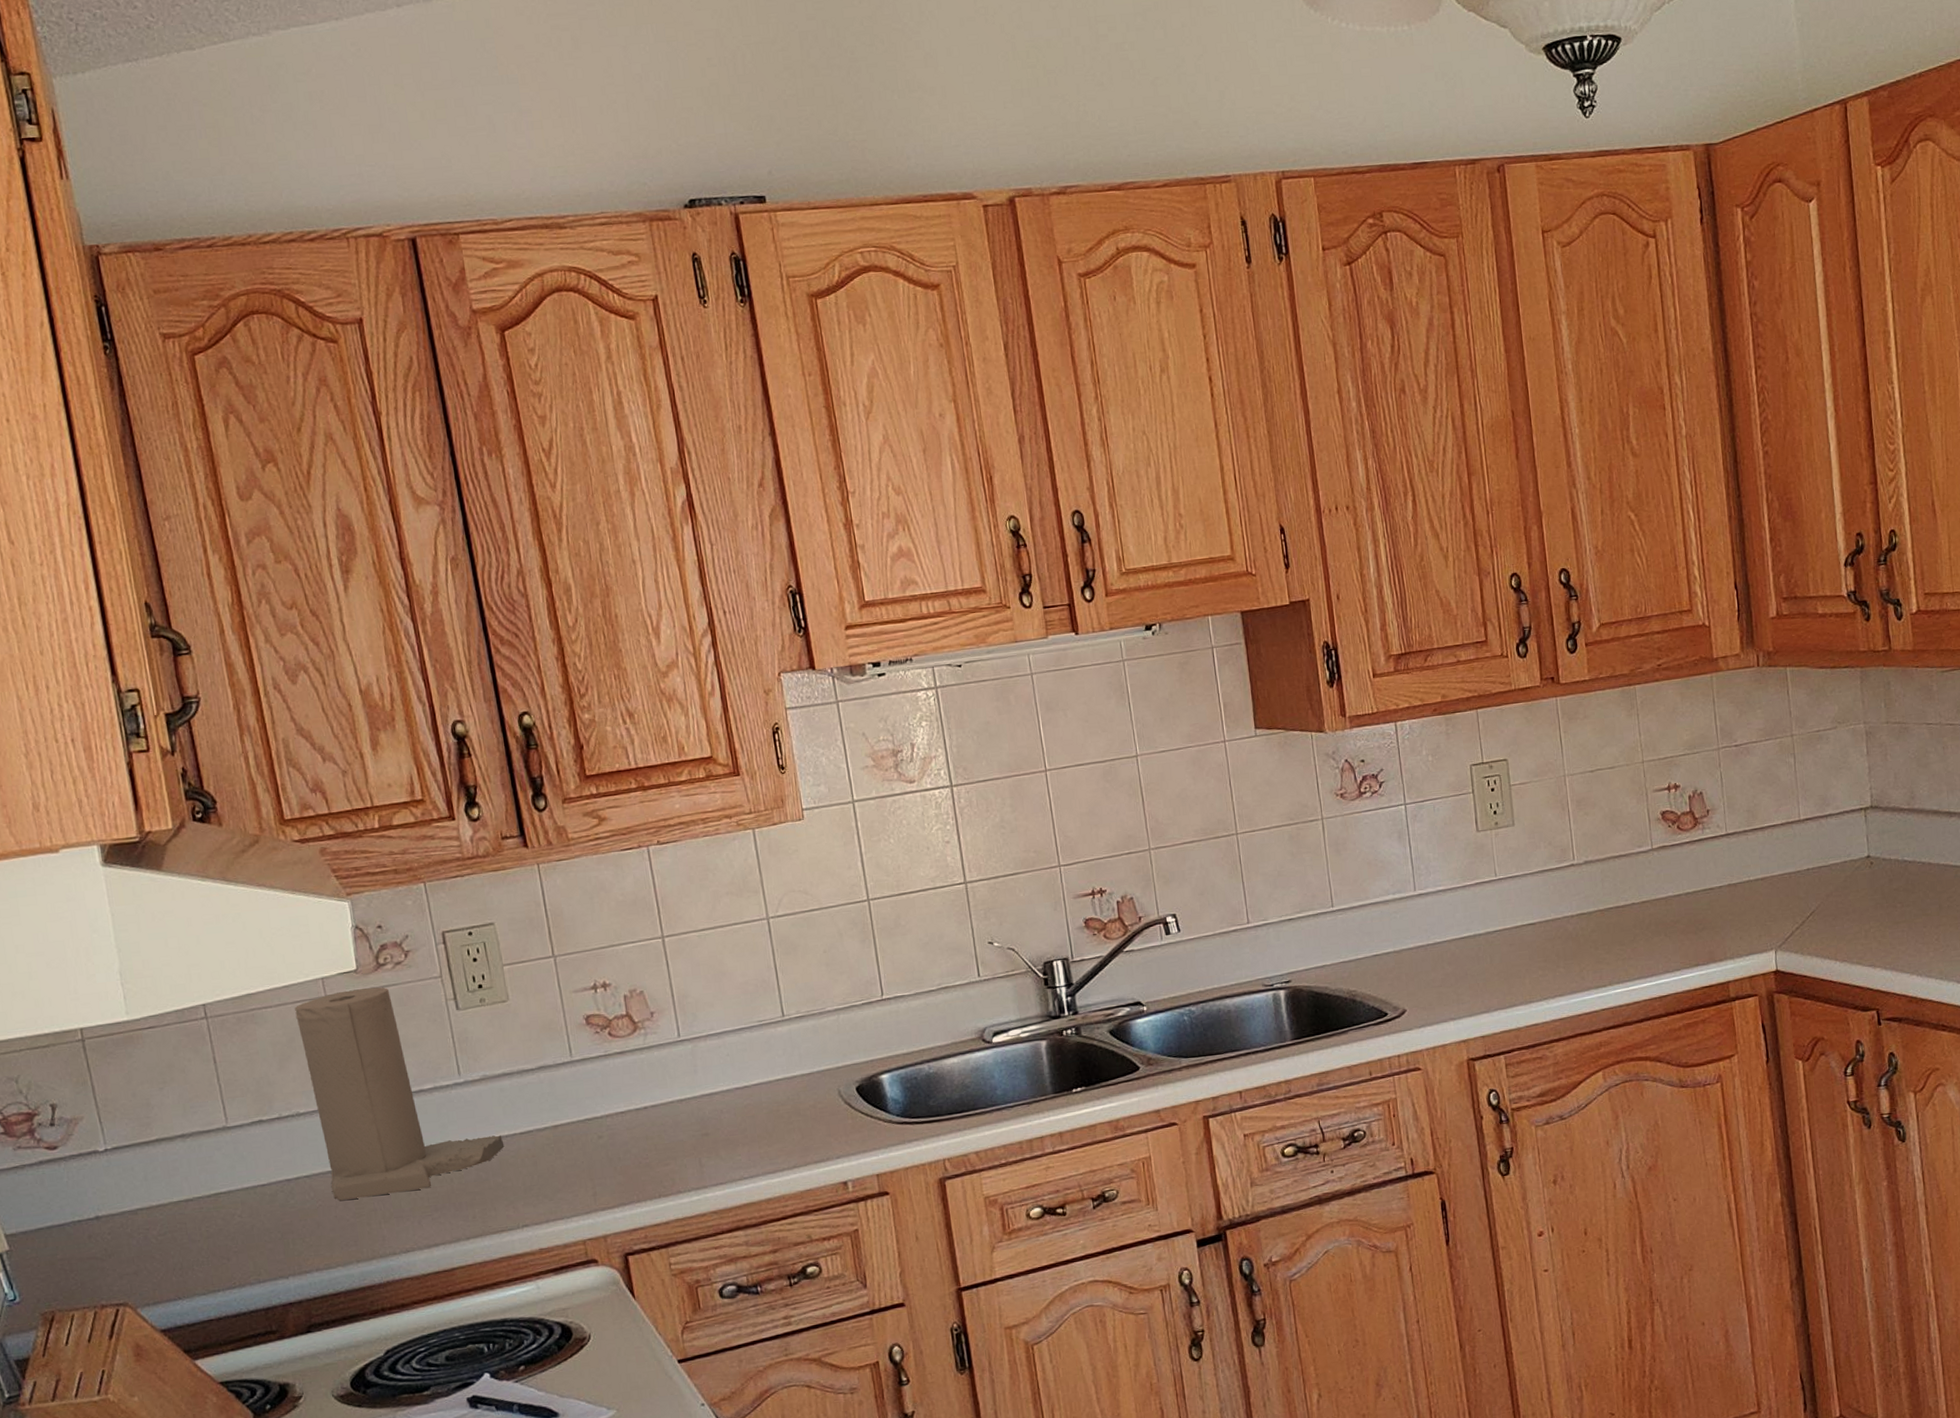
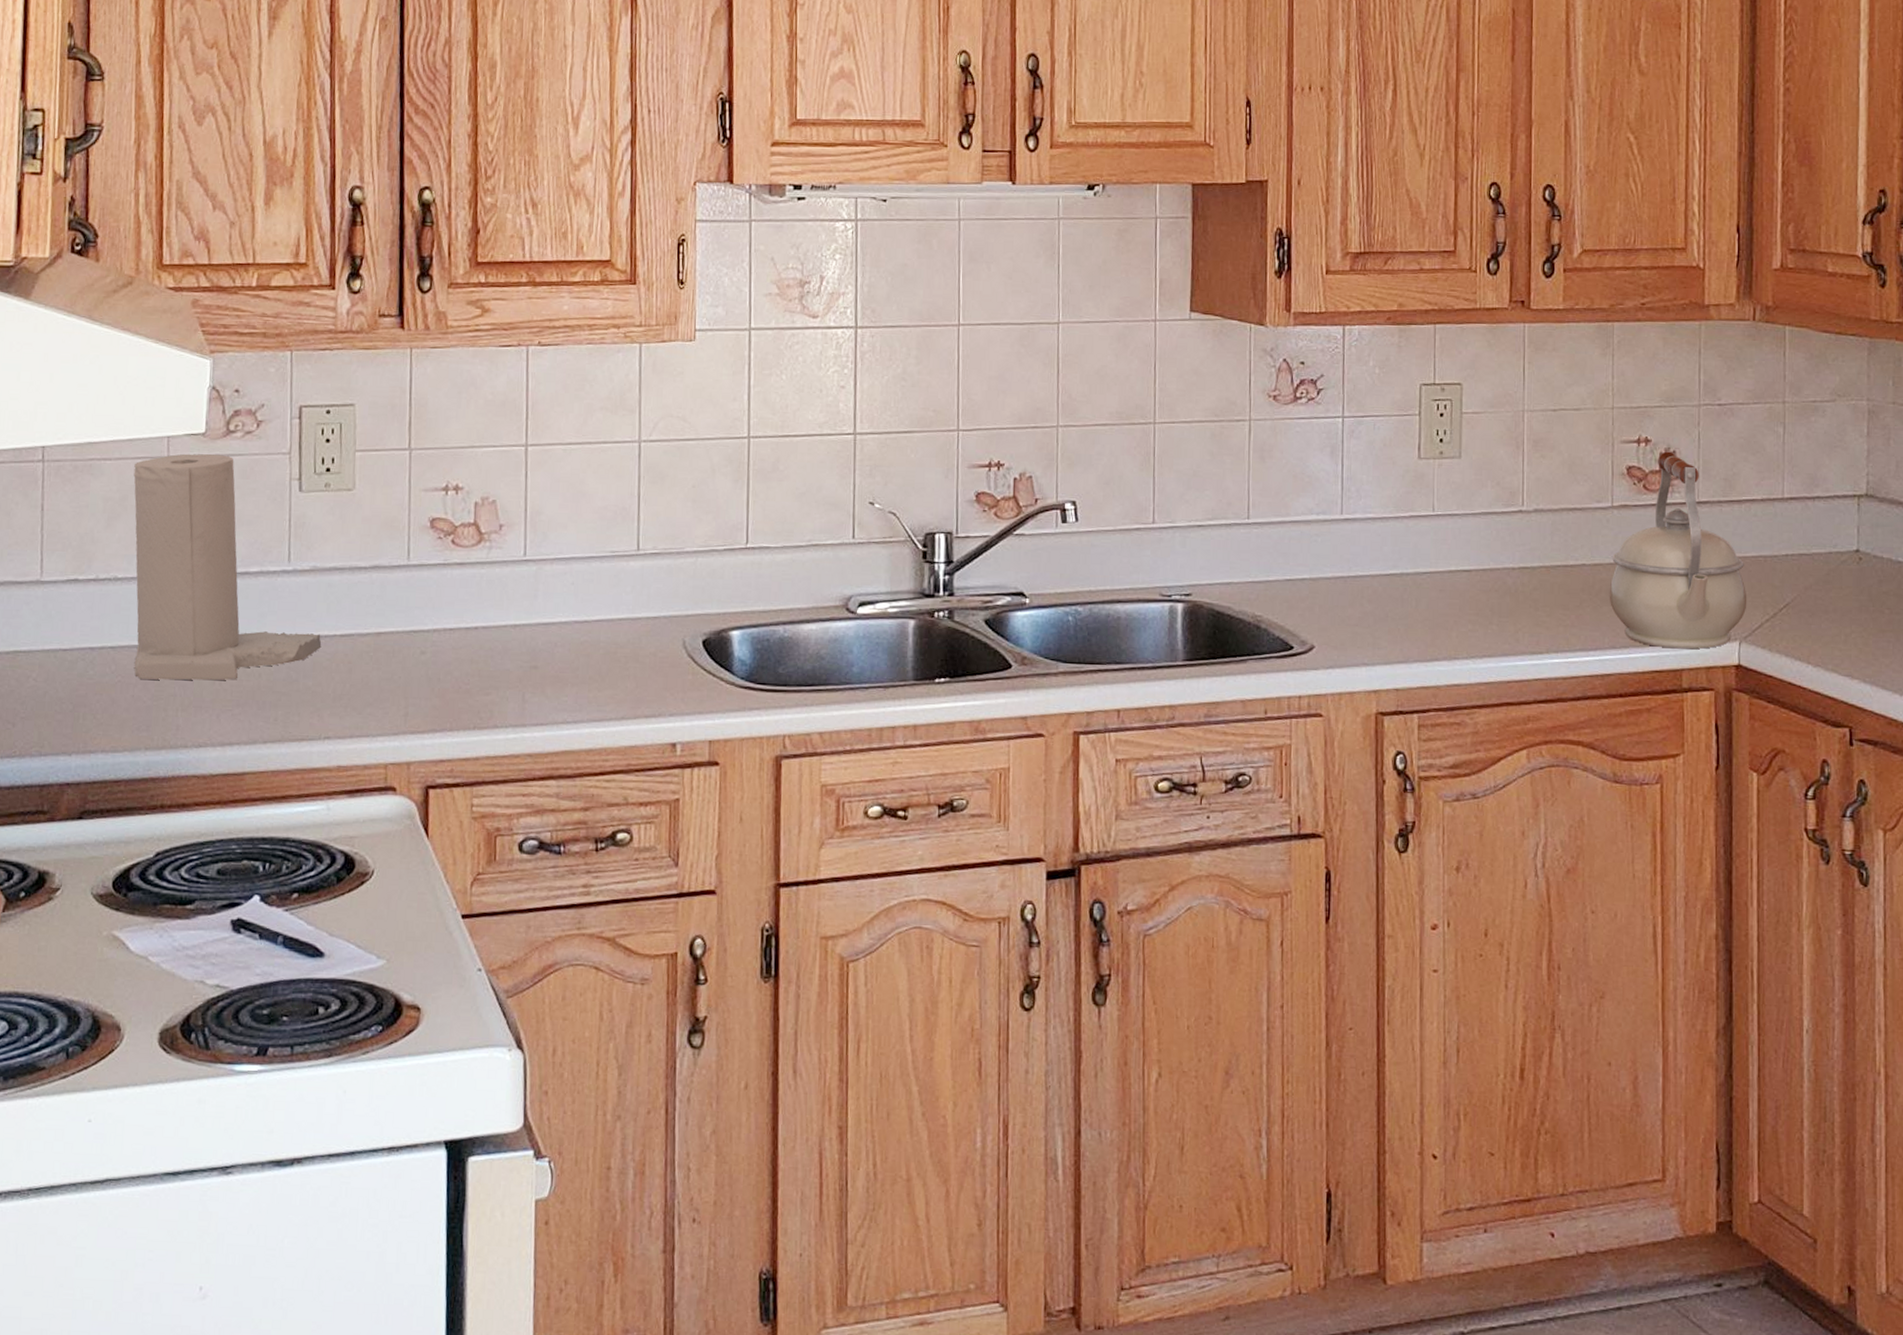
kettle: none [1657,793,1778,966] -> present [1609,451,1747,649]

